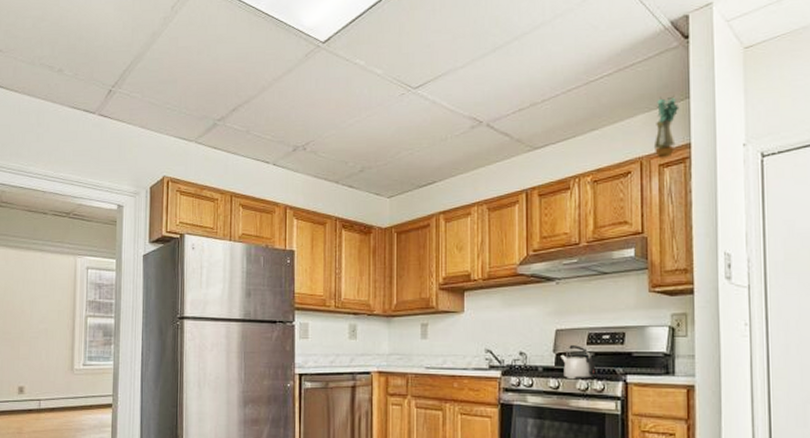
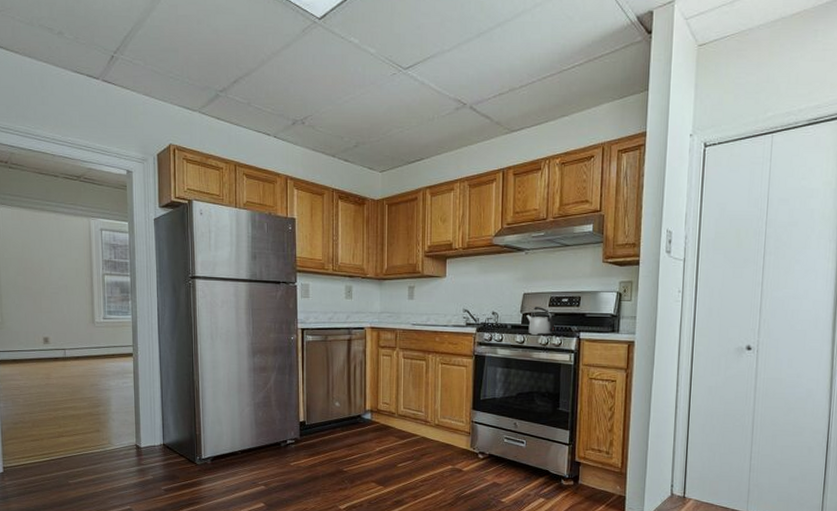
vase: present [653,95,680,158] -> none [614,86,639,145]

